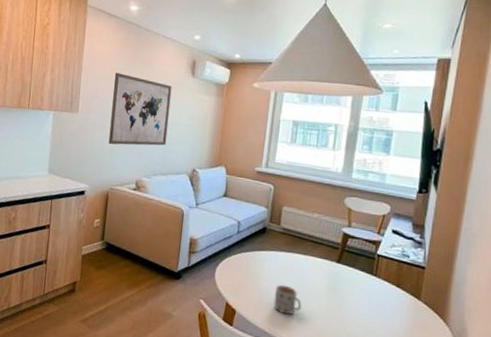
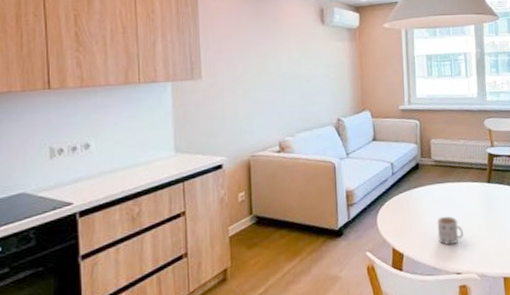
wall art: present [108,72,172,146] -> none [238,30,306,109]

